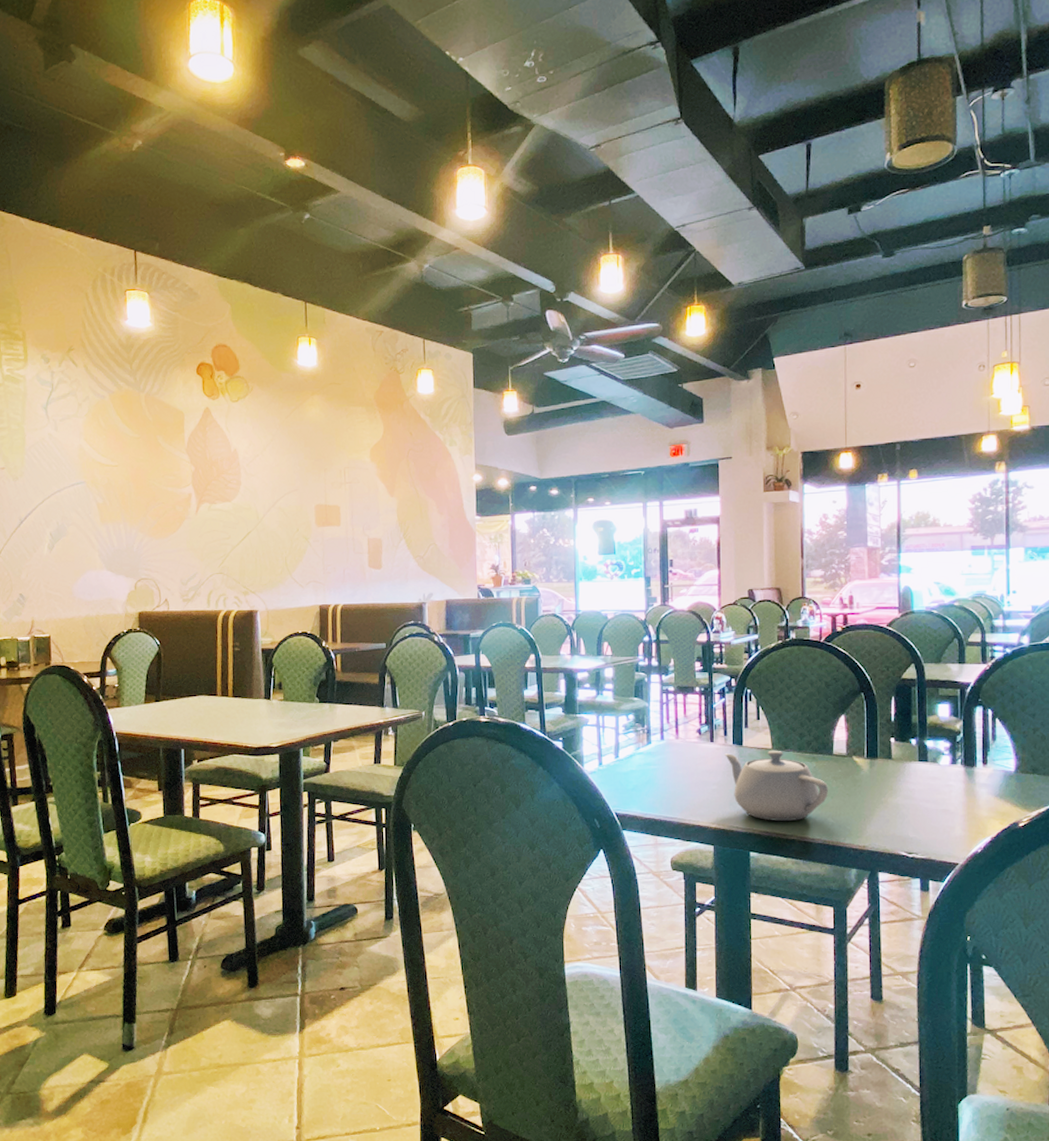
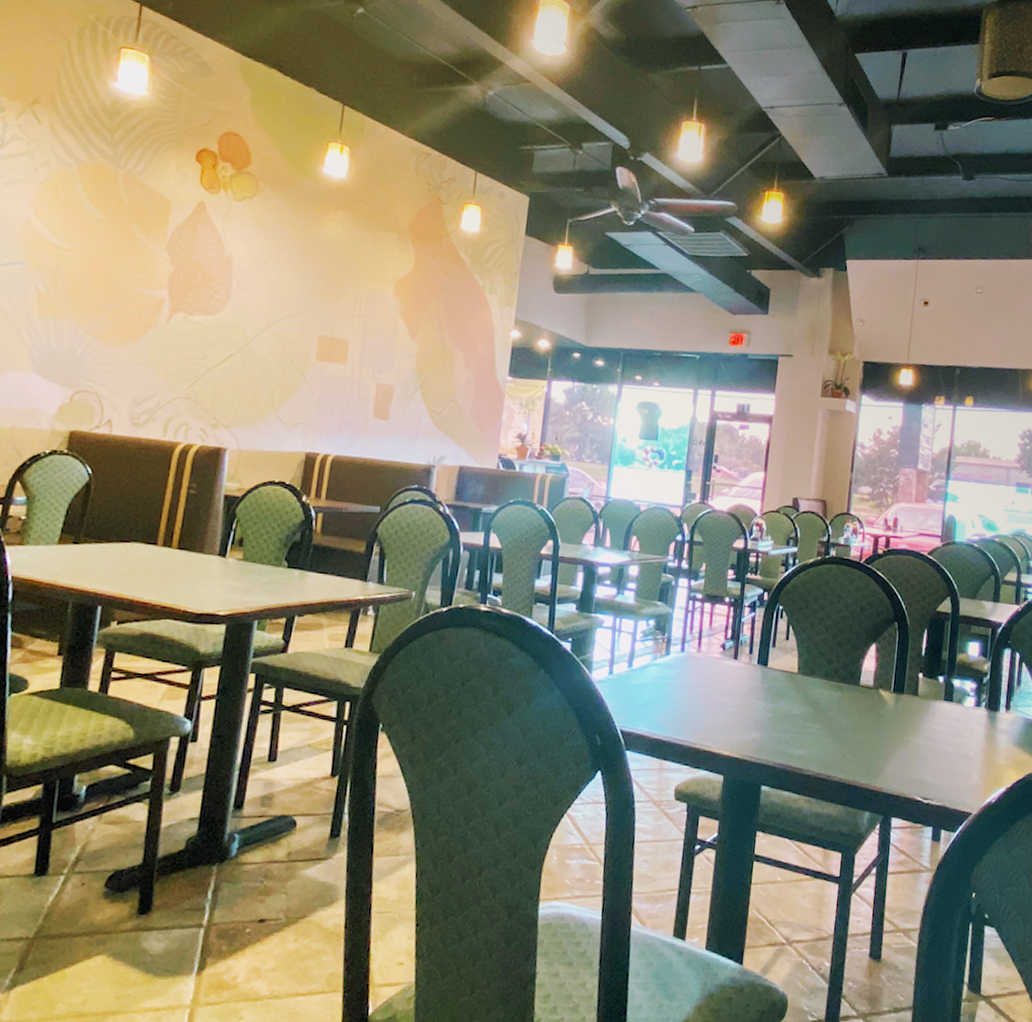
teapot: present [725,750,829,822] -> none [747,673,852,755]

